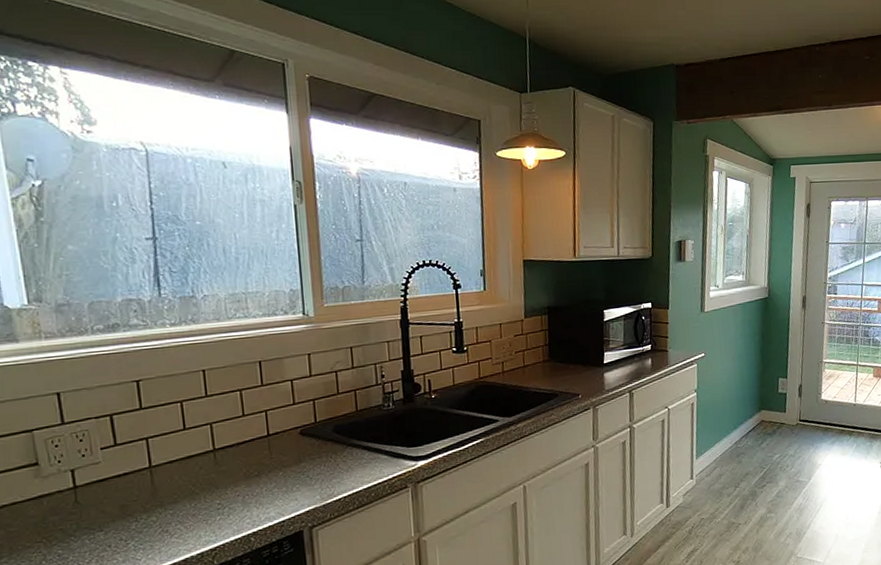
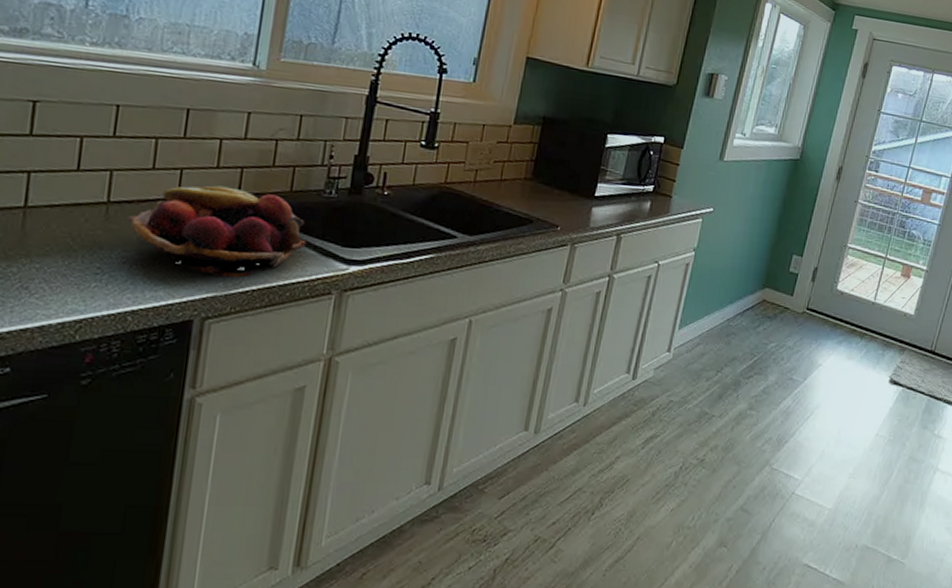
fruit basket: none [232,416,379,492] -> present [126,185,307,278]

